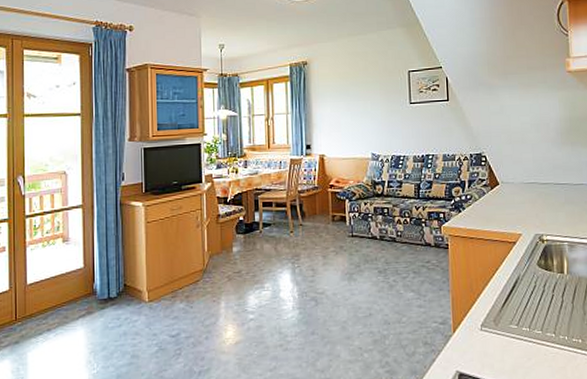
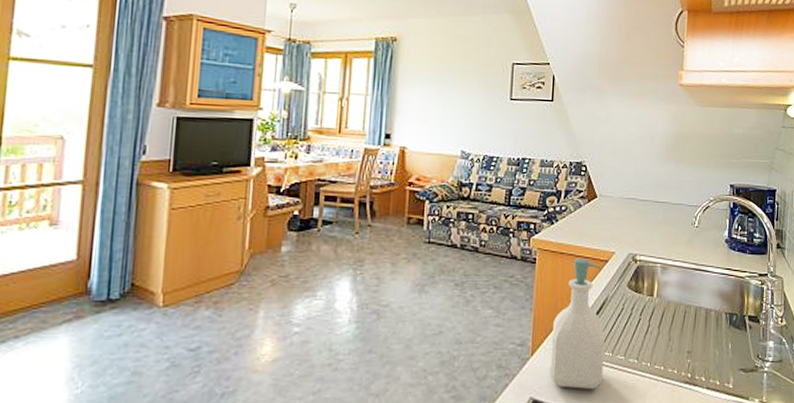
soap bottle: none [470,241,523,363] -> present [550,258,605,390]

